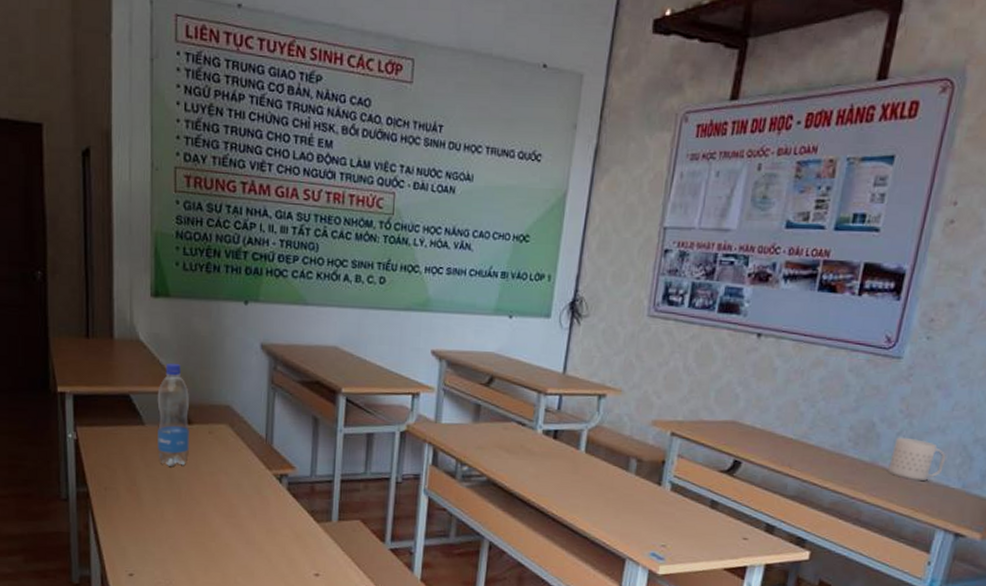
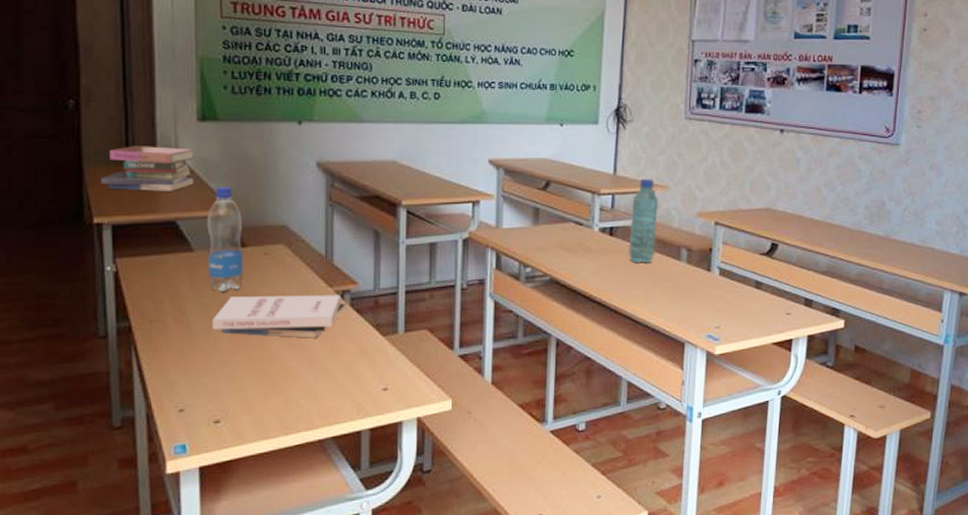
books: none [64,318,147,365] -> present [101,146,194,191]
books: none [160,472,284,519] -> present [212,295,347,338]
water bottle: none [572,379,610,472] -> present [629,178,658,263]
mug: present [887,437,946,482] -> none [899,212,945,250]

